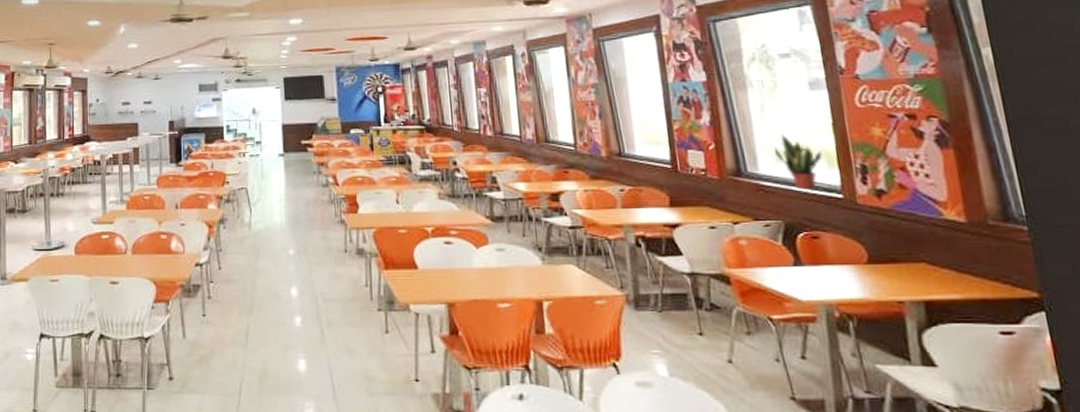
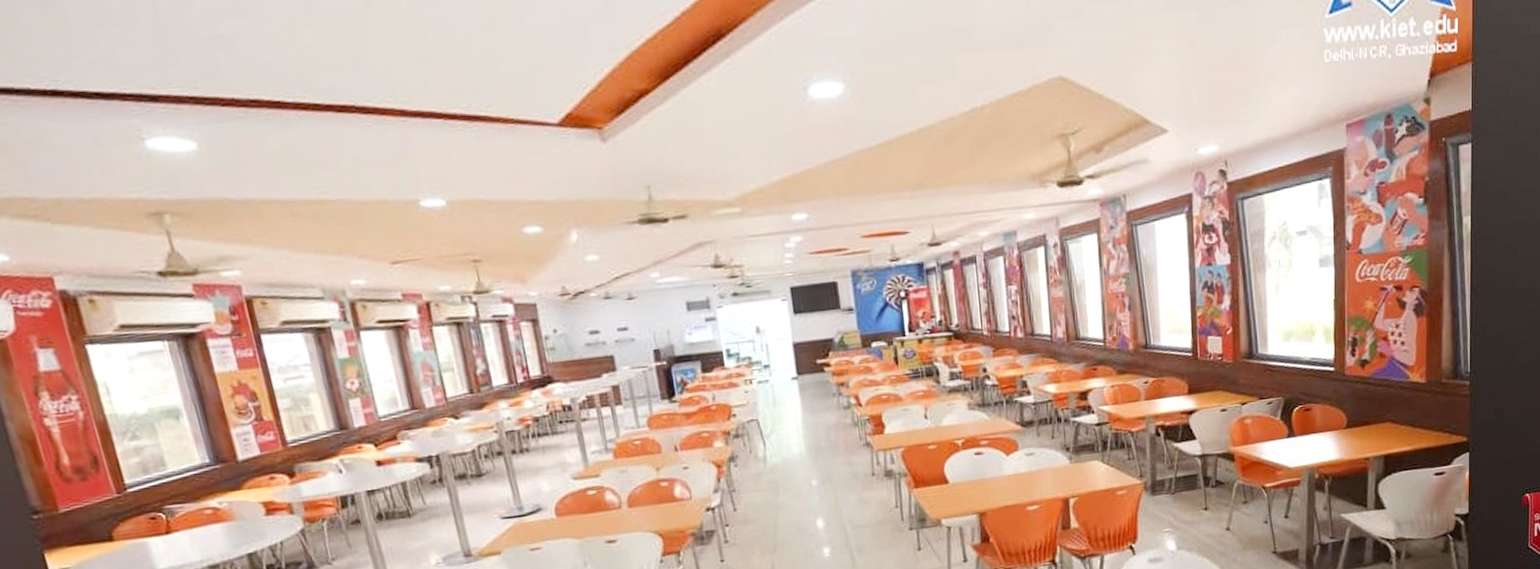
potted plant: present [774,133,823,191] -> none [1283,312,1323,367]

